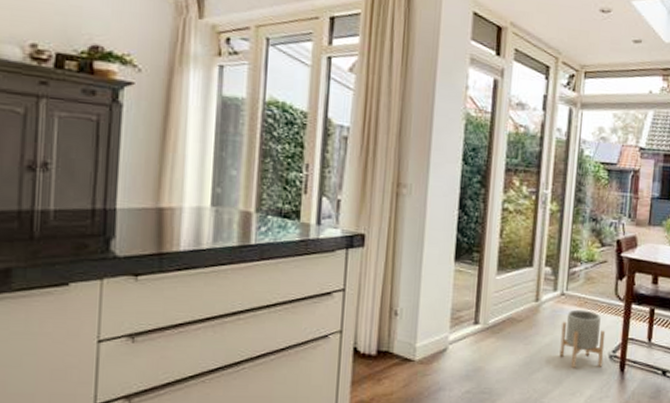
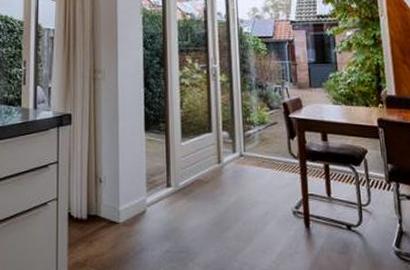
planter: present [559,309,606,368] -> none [244,169,288,225]

